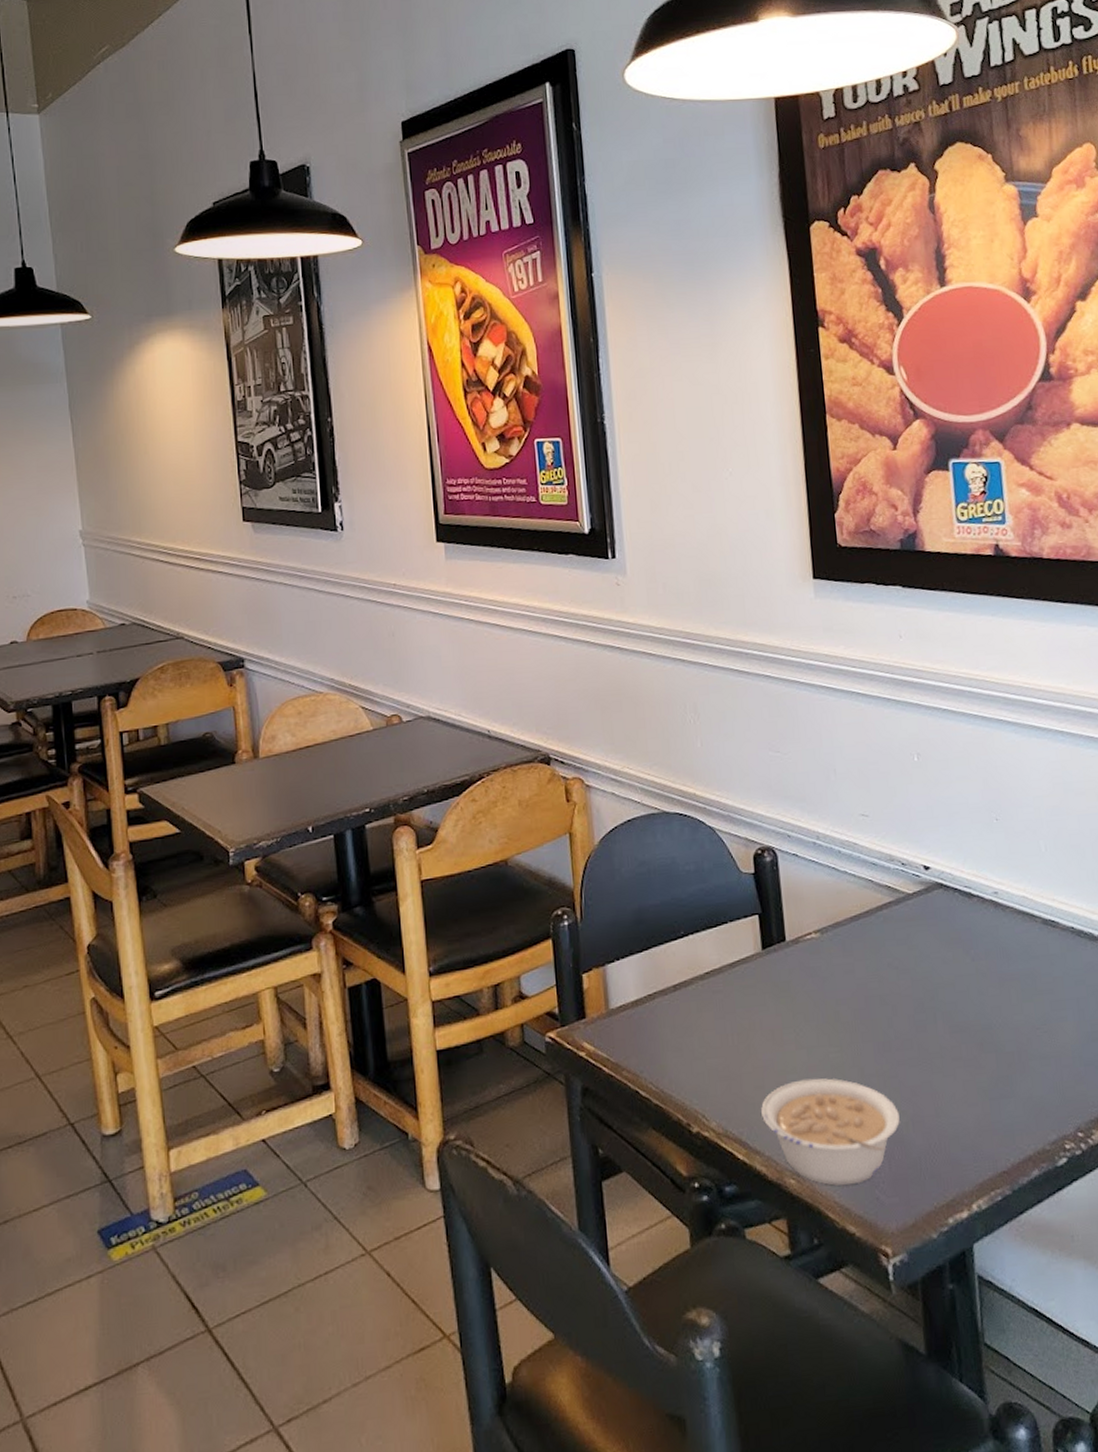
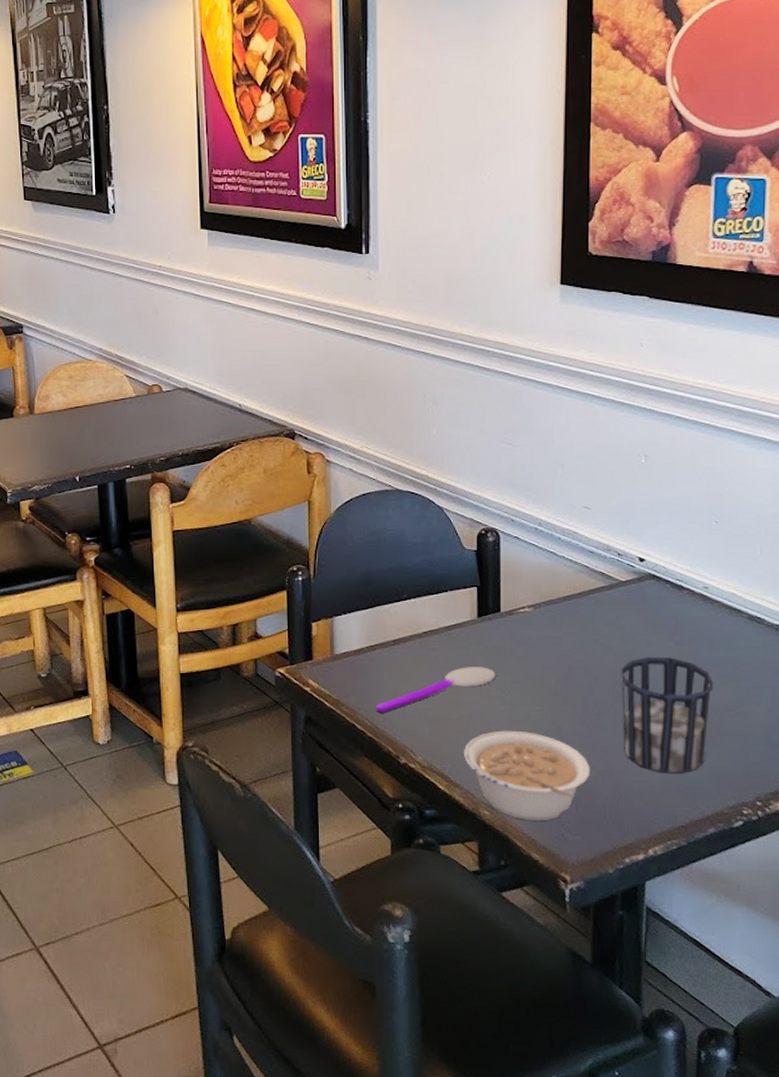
spoon: none [660,1006,788,1074] -> present [376,666,496,713]
cup: none [919,974,1019,1110] -> present [621,656,714,774]

